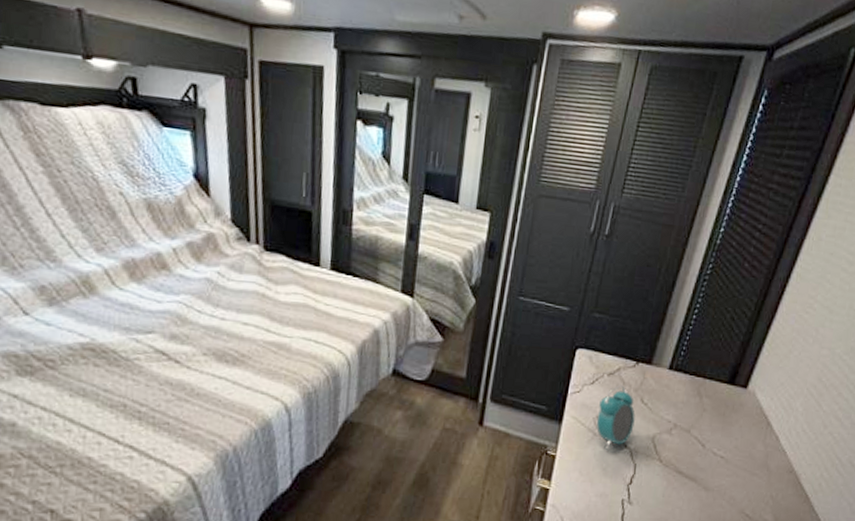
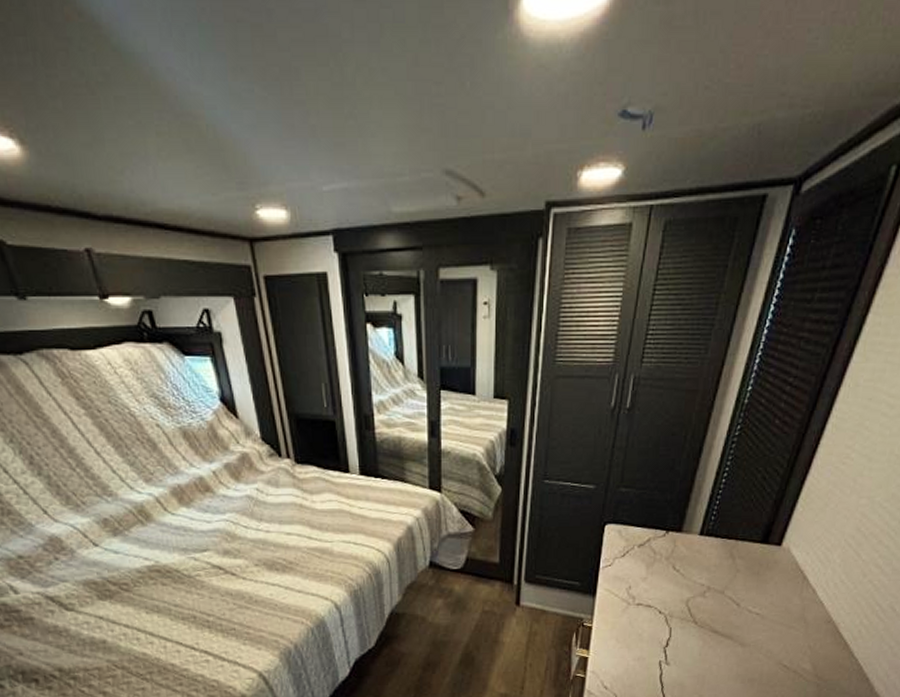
alarm clock: present [596,385,635,451] -> none [629,555,668,618]

